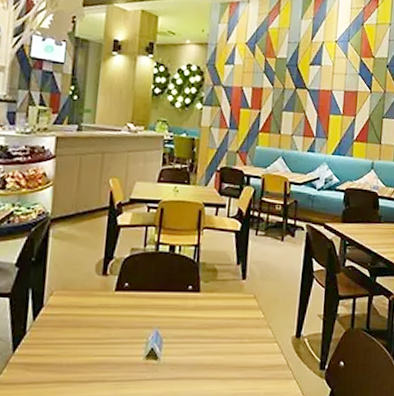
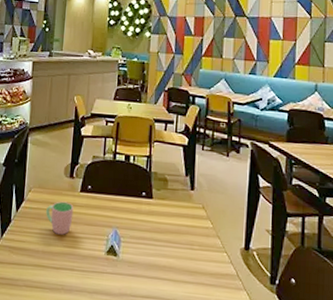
cup: none [72,303,107,342] -> present [46,201,74,235]

